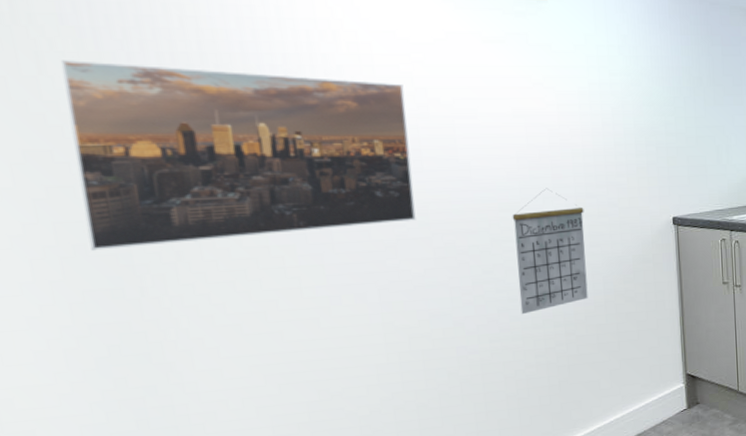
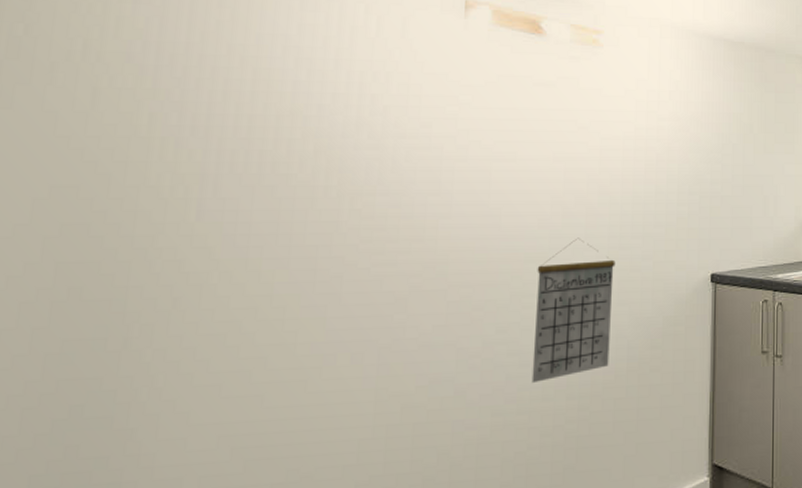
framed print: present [60,60,416,251] -> none [86,96,447,295]

